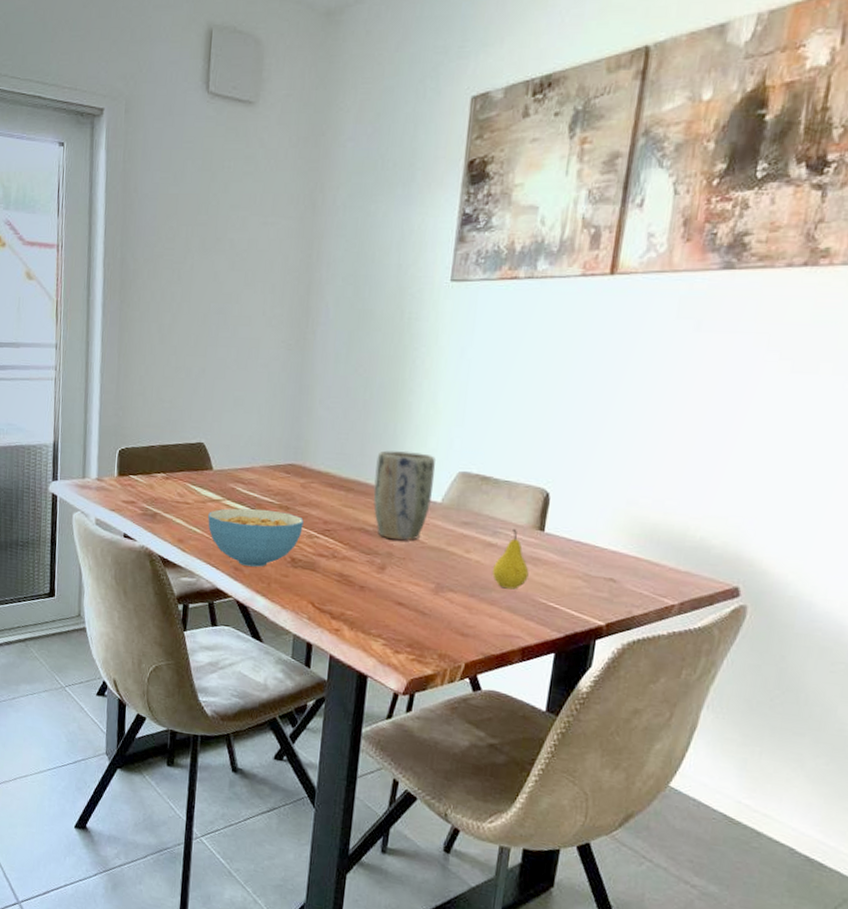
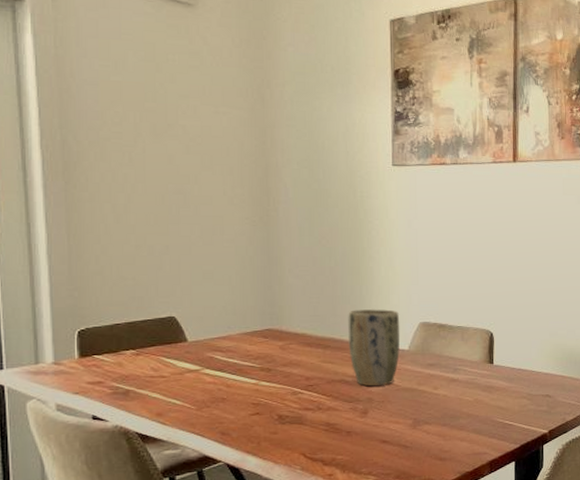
cereal bowl: present [208,508,304,567] -> none [188,373,286,429]
fruit: present [492,528,529,590] -> none [458,364,486,415]

